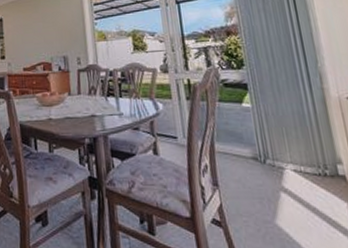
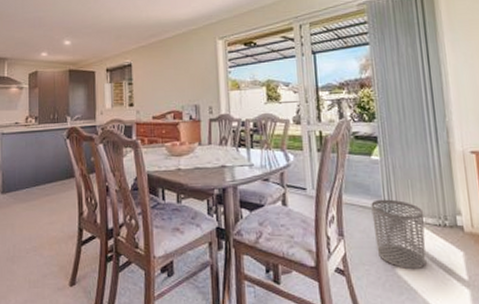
waste bin: none [245,147,308,220] -> present [371,199,426,268]

